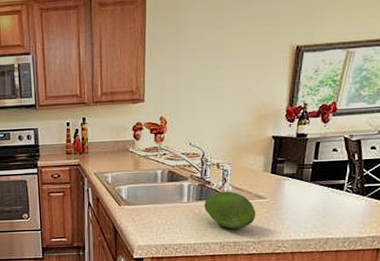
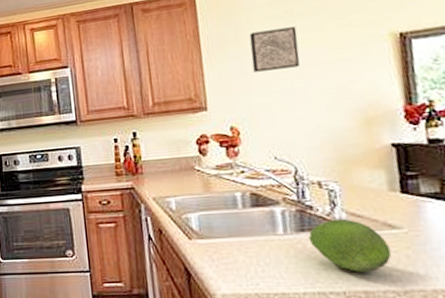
wall art: none [184,33,223,71] -> present [249,26,300,72]

